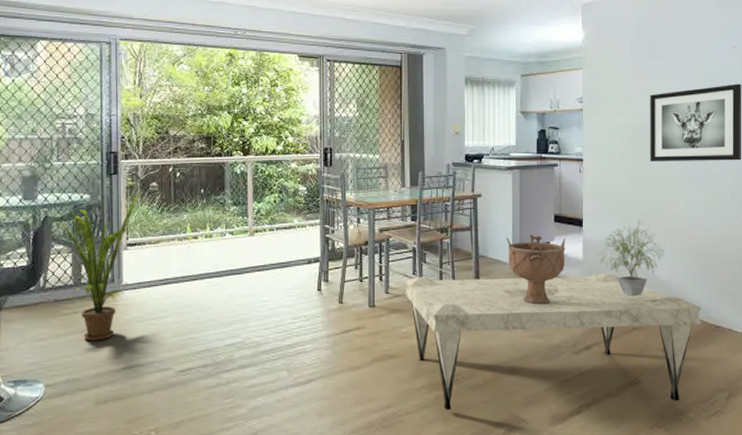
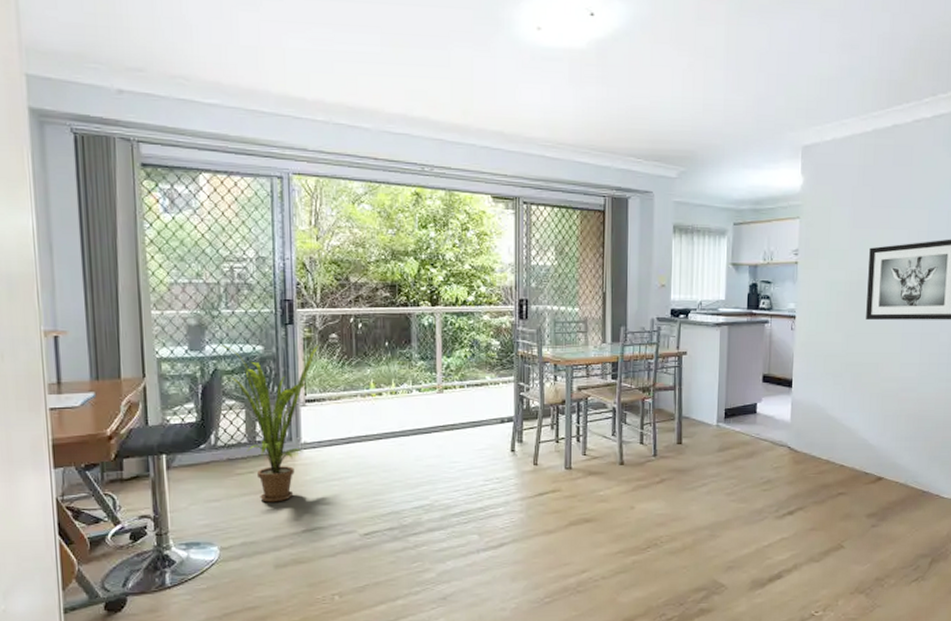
coffee table: present [405,272,701,411] -> none [604,435,910,576]
decorative bowl: present [506,234,565,304] -> none [711,394,773,467]
potted plant: present [597,220,665,297] -> none [805,381,876,461]

